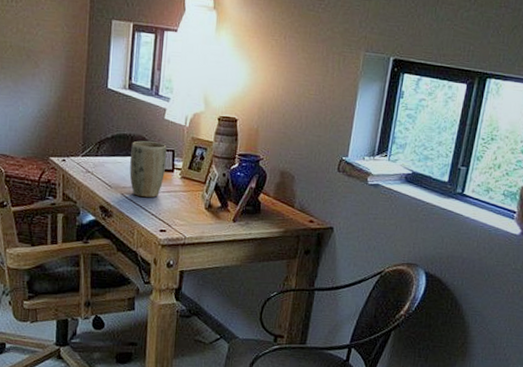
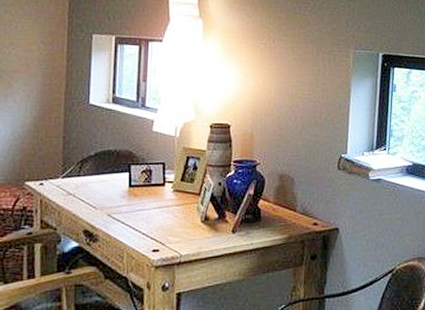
plant pot: present [129,141,167,198] -> none [116,156,156,217]

